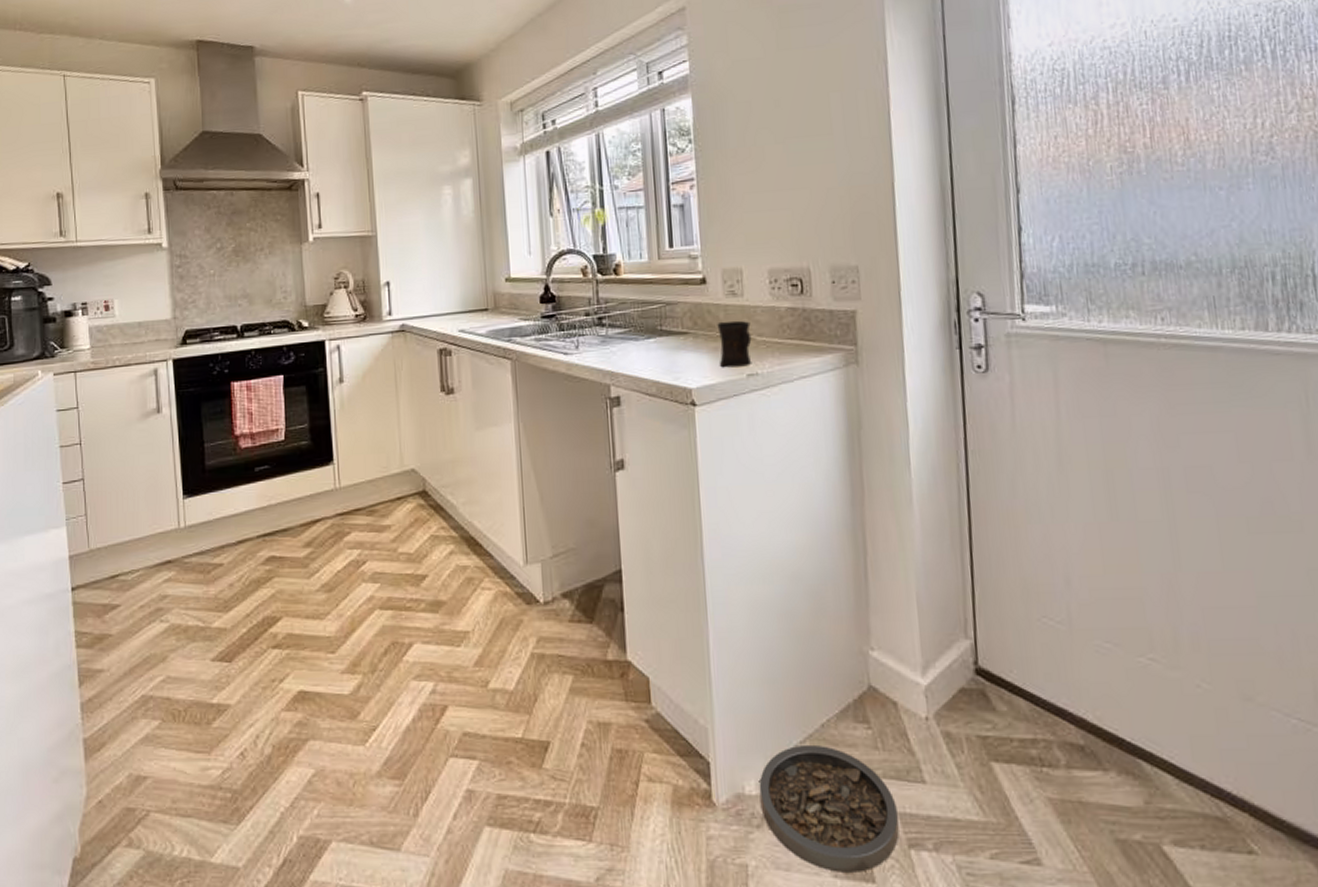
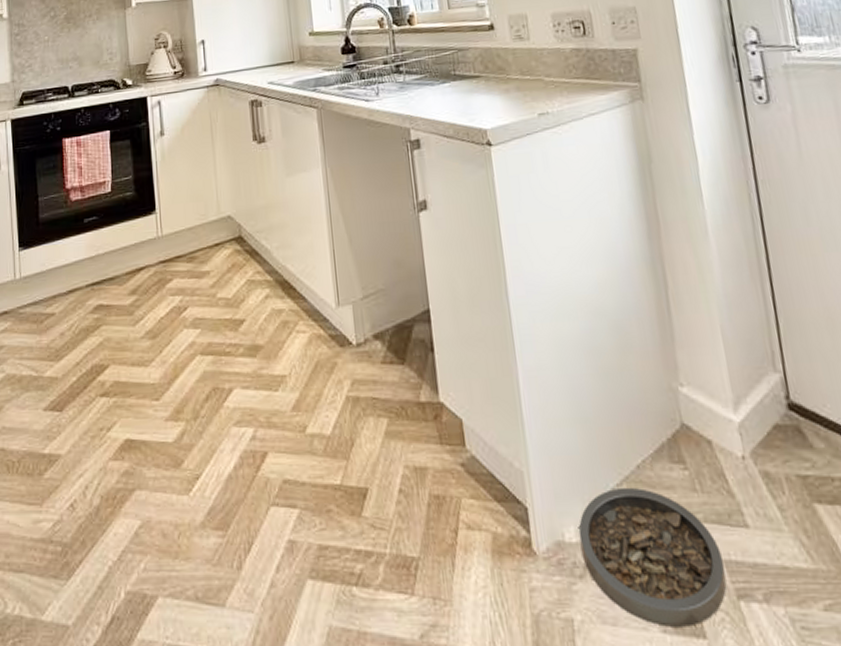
mug: present [717,320,752,368] -> none [506,62,543,108]

